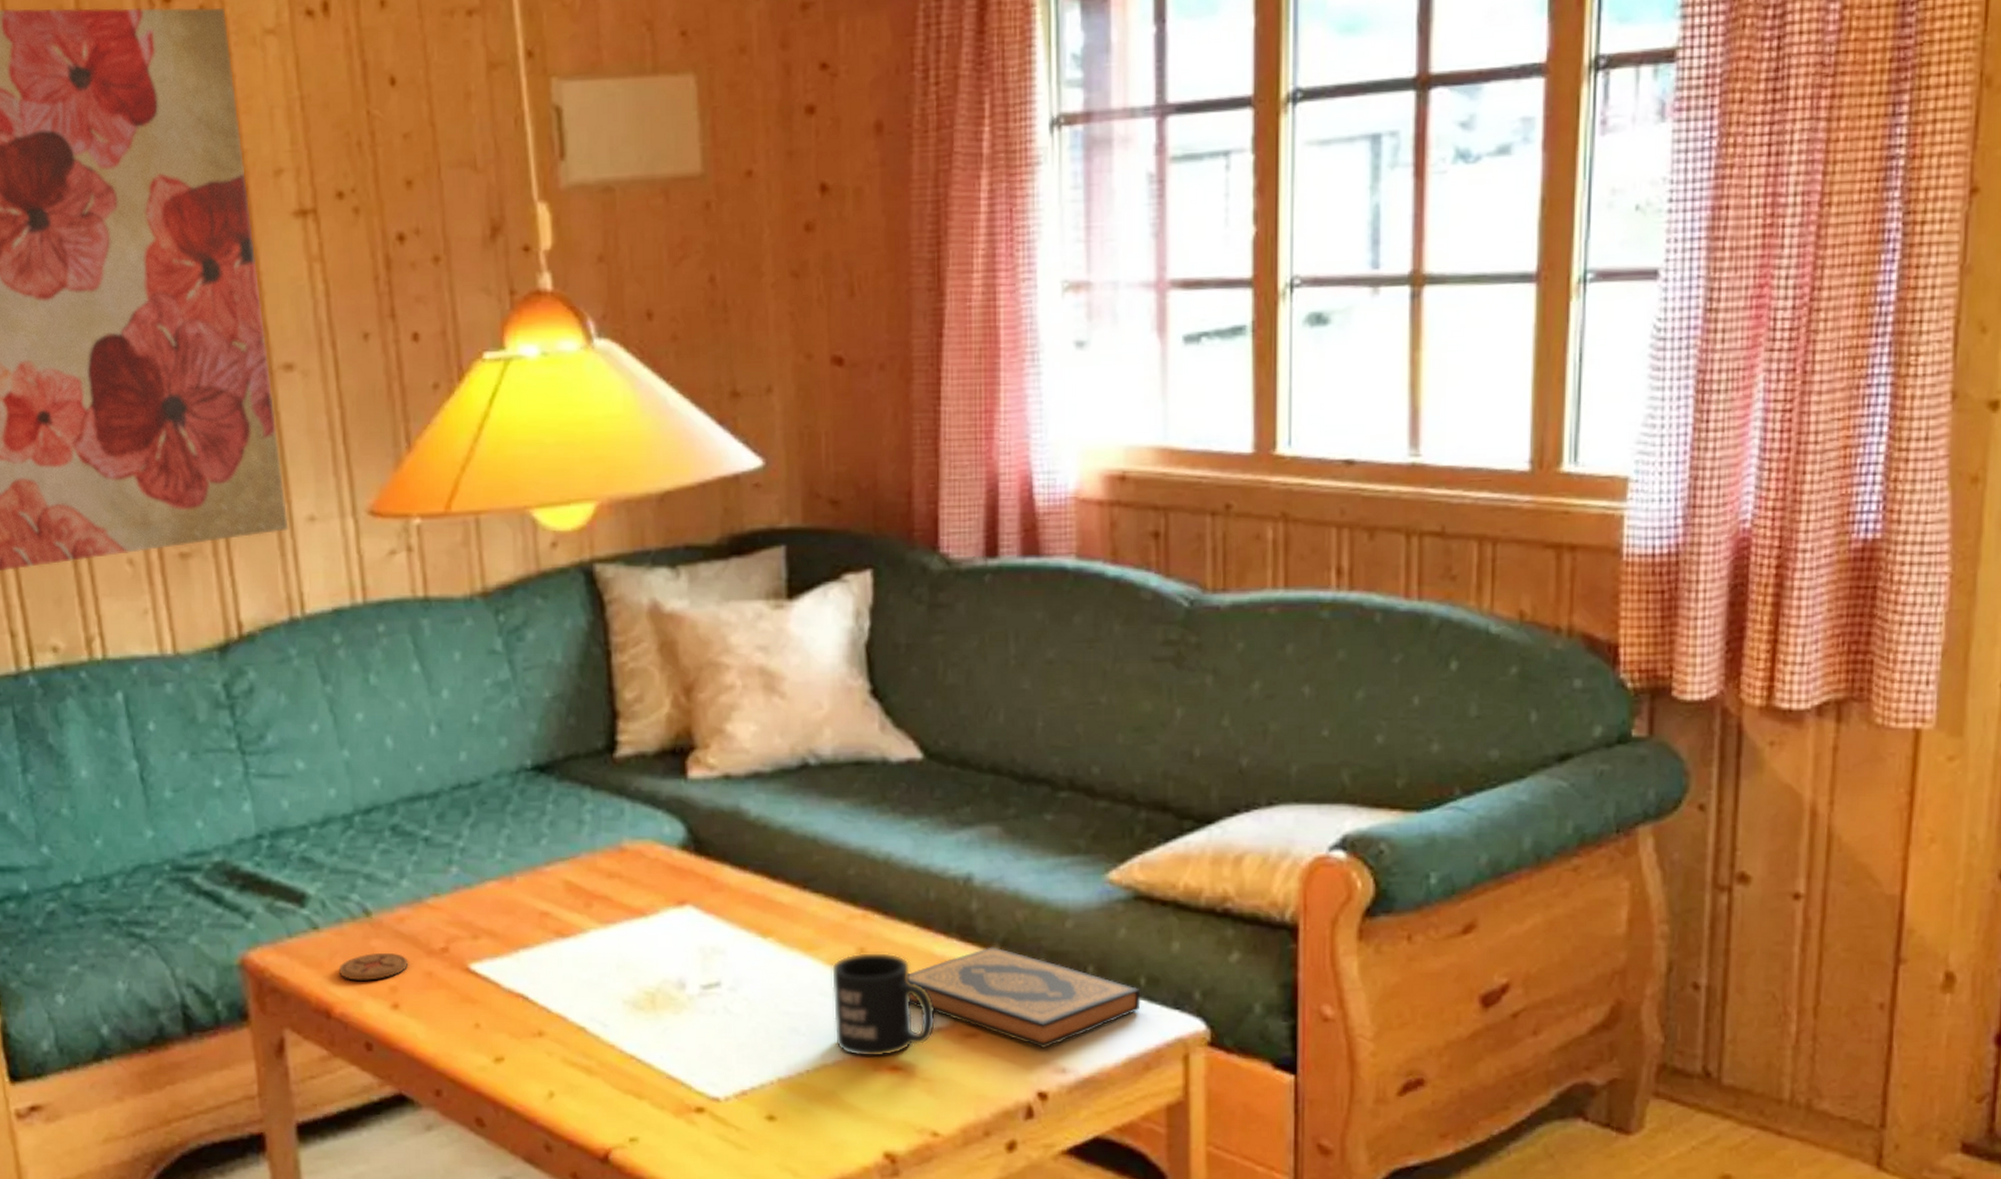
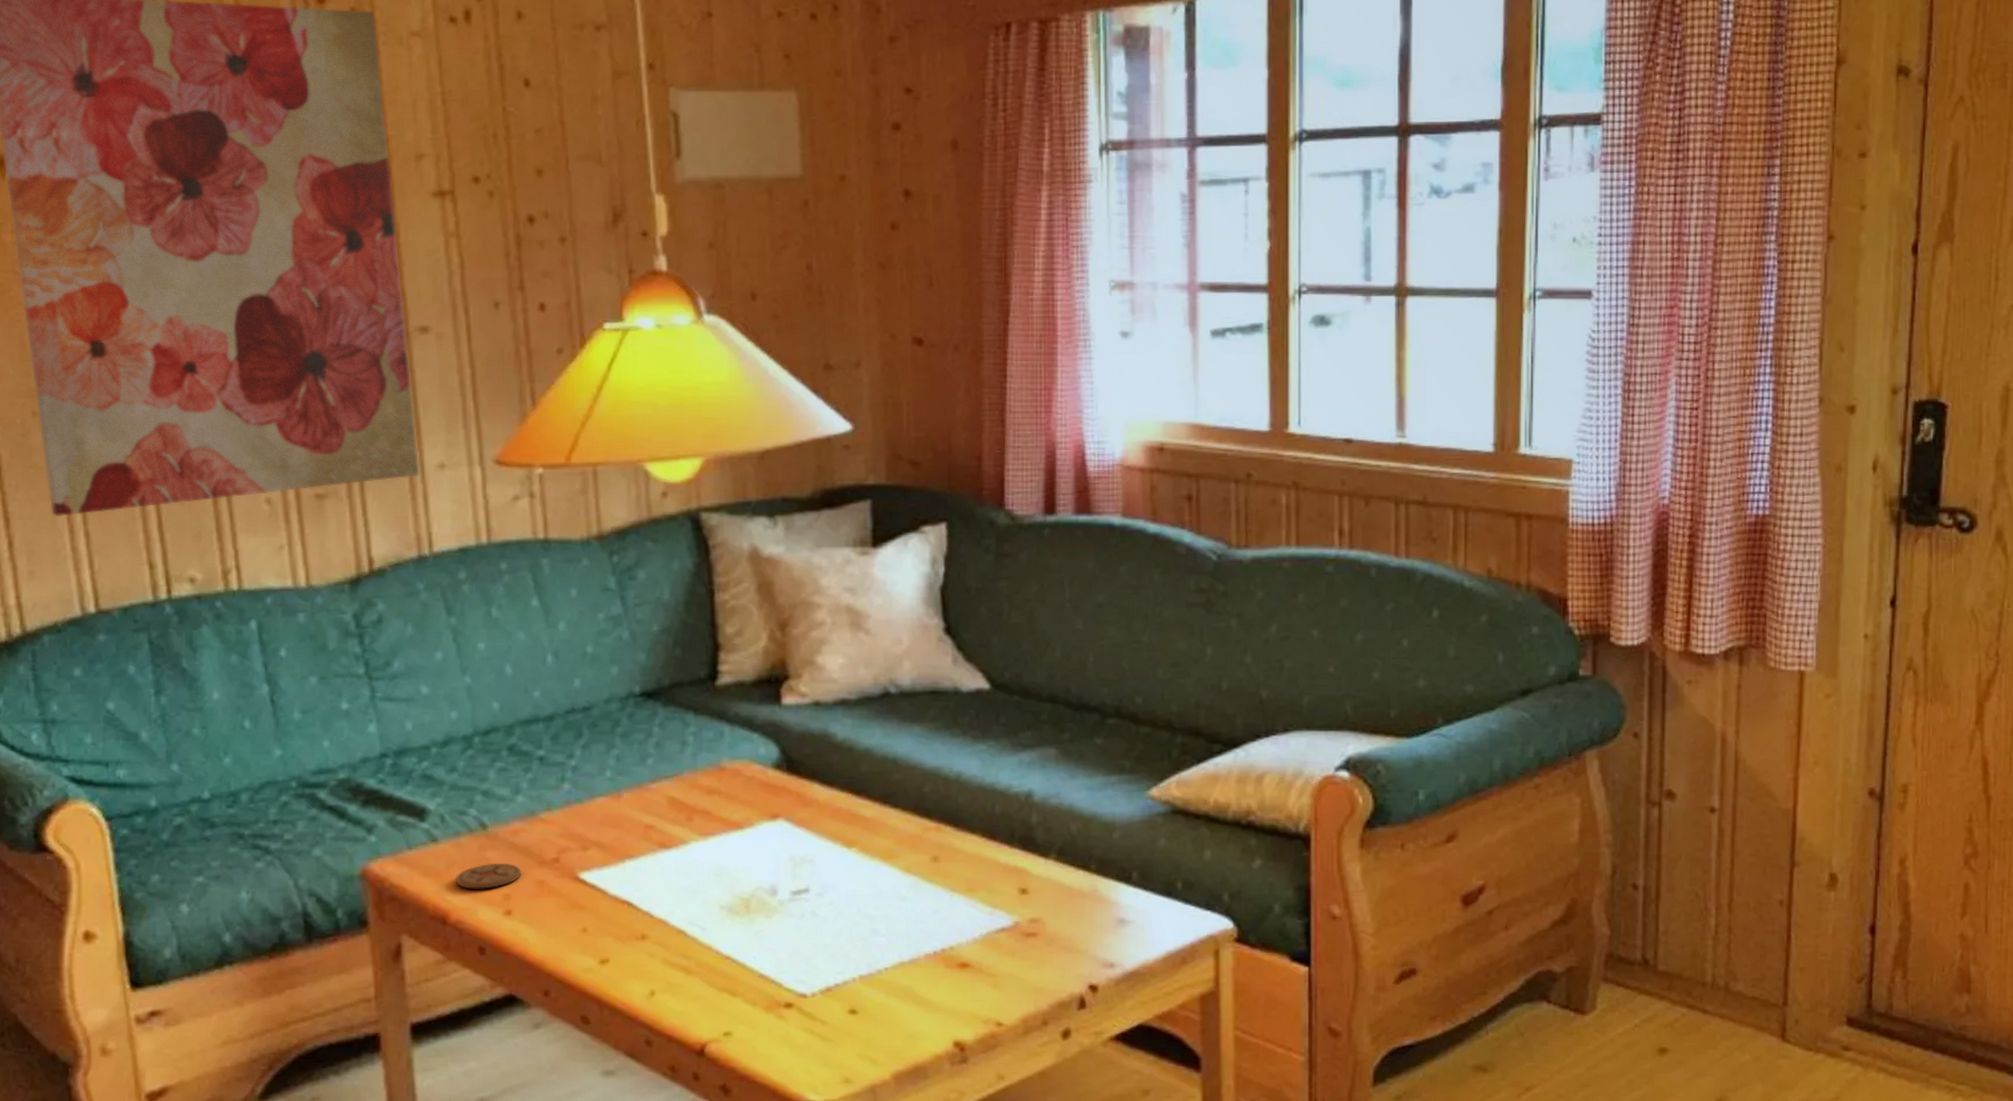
mug: present [831,952,936,1058] -> none [908,860,1001,956]
hardback book: present [908,947,1141,1049] -> none [976,855,1178,946]

